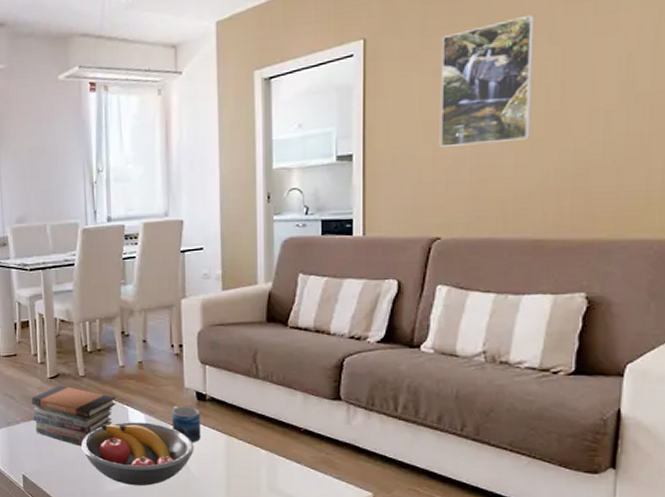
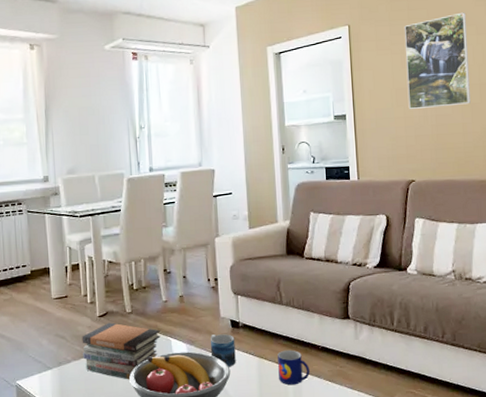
mug: none [250,429,288,469] -> present [278,349,310,386]

